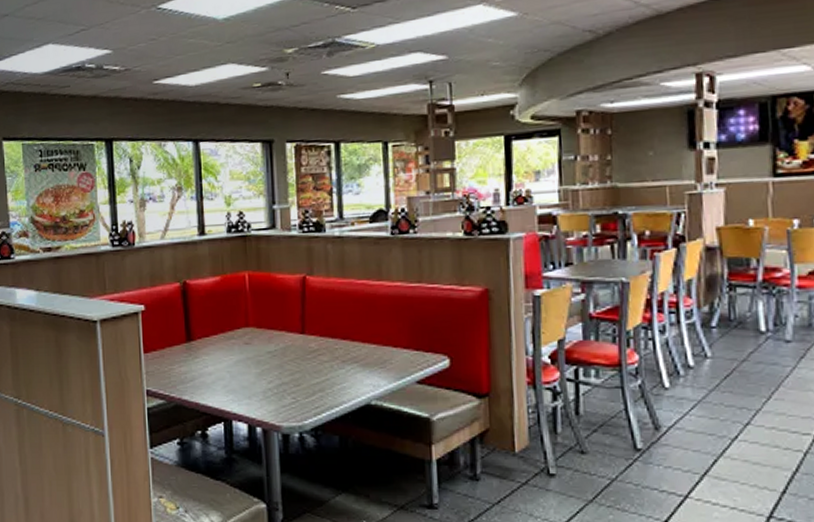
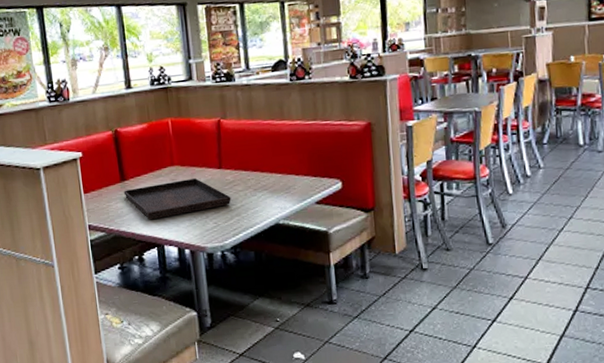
serving tray: none [189,342,314,389] -> present [123,177,231,220]

